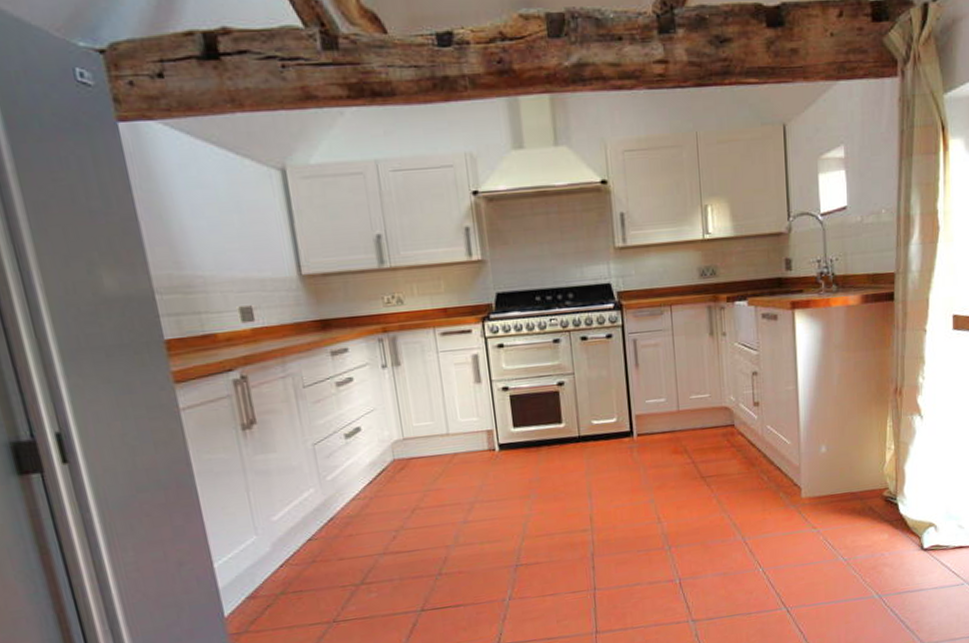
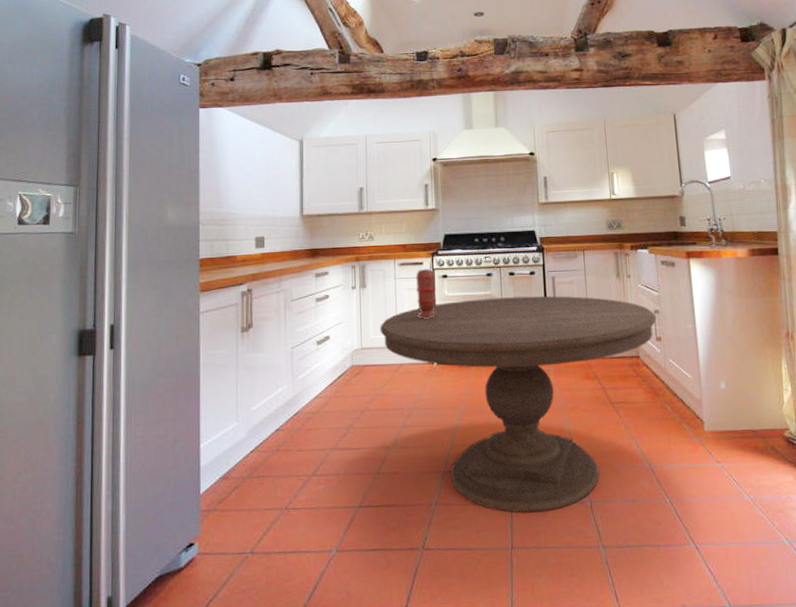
dining table: none [423,361,754,599] -> present [380,296,657,513]
spice grinder: none [463,336,495,400] -> present [415,268,437,319]

